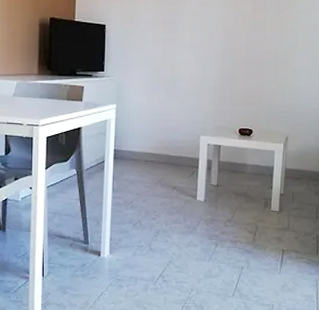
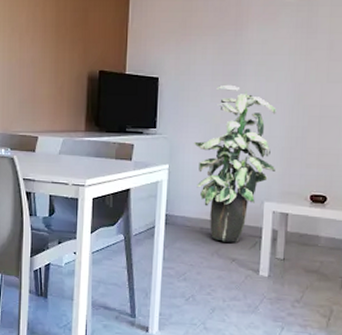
indoor plant: none [138,31,210,173] -> present [193,84,276,243]

